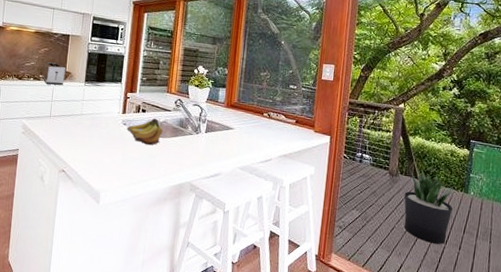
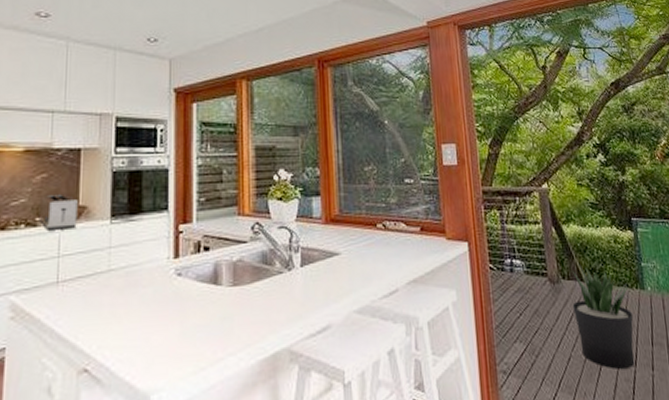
fruit: present [127,118,163,145] -> none [183,258,238,300]

